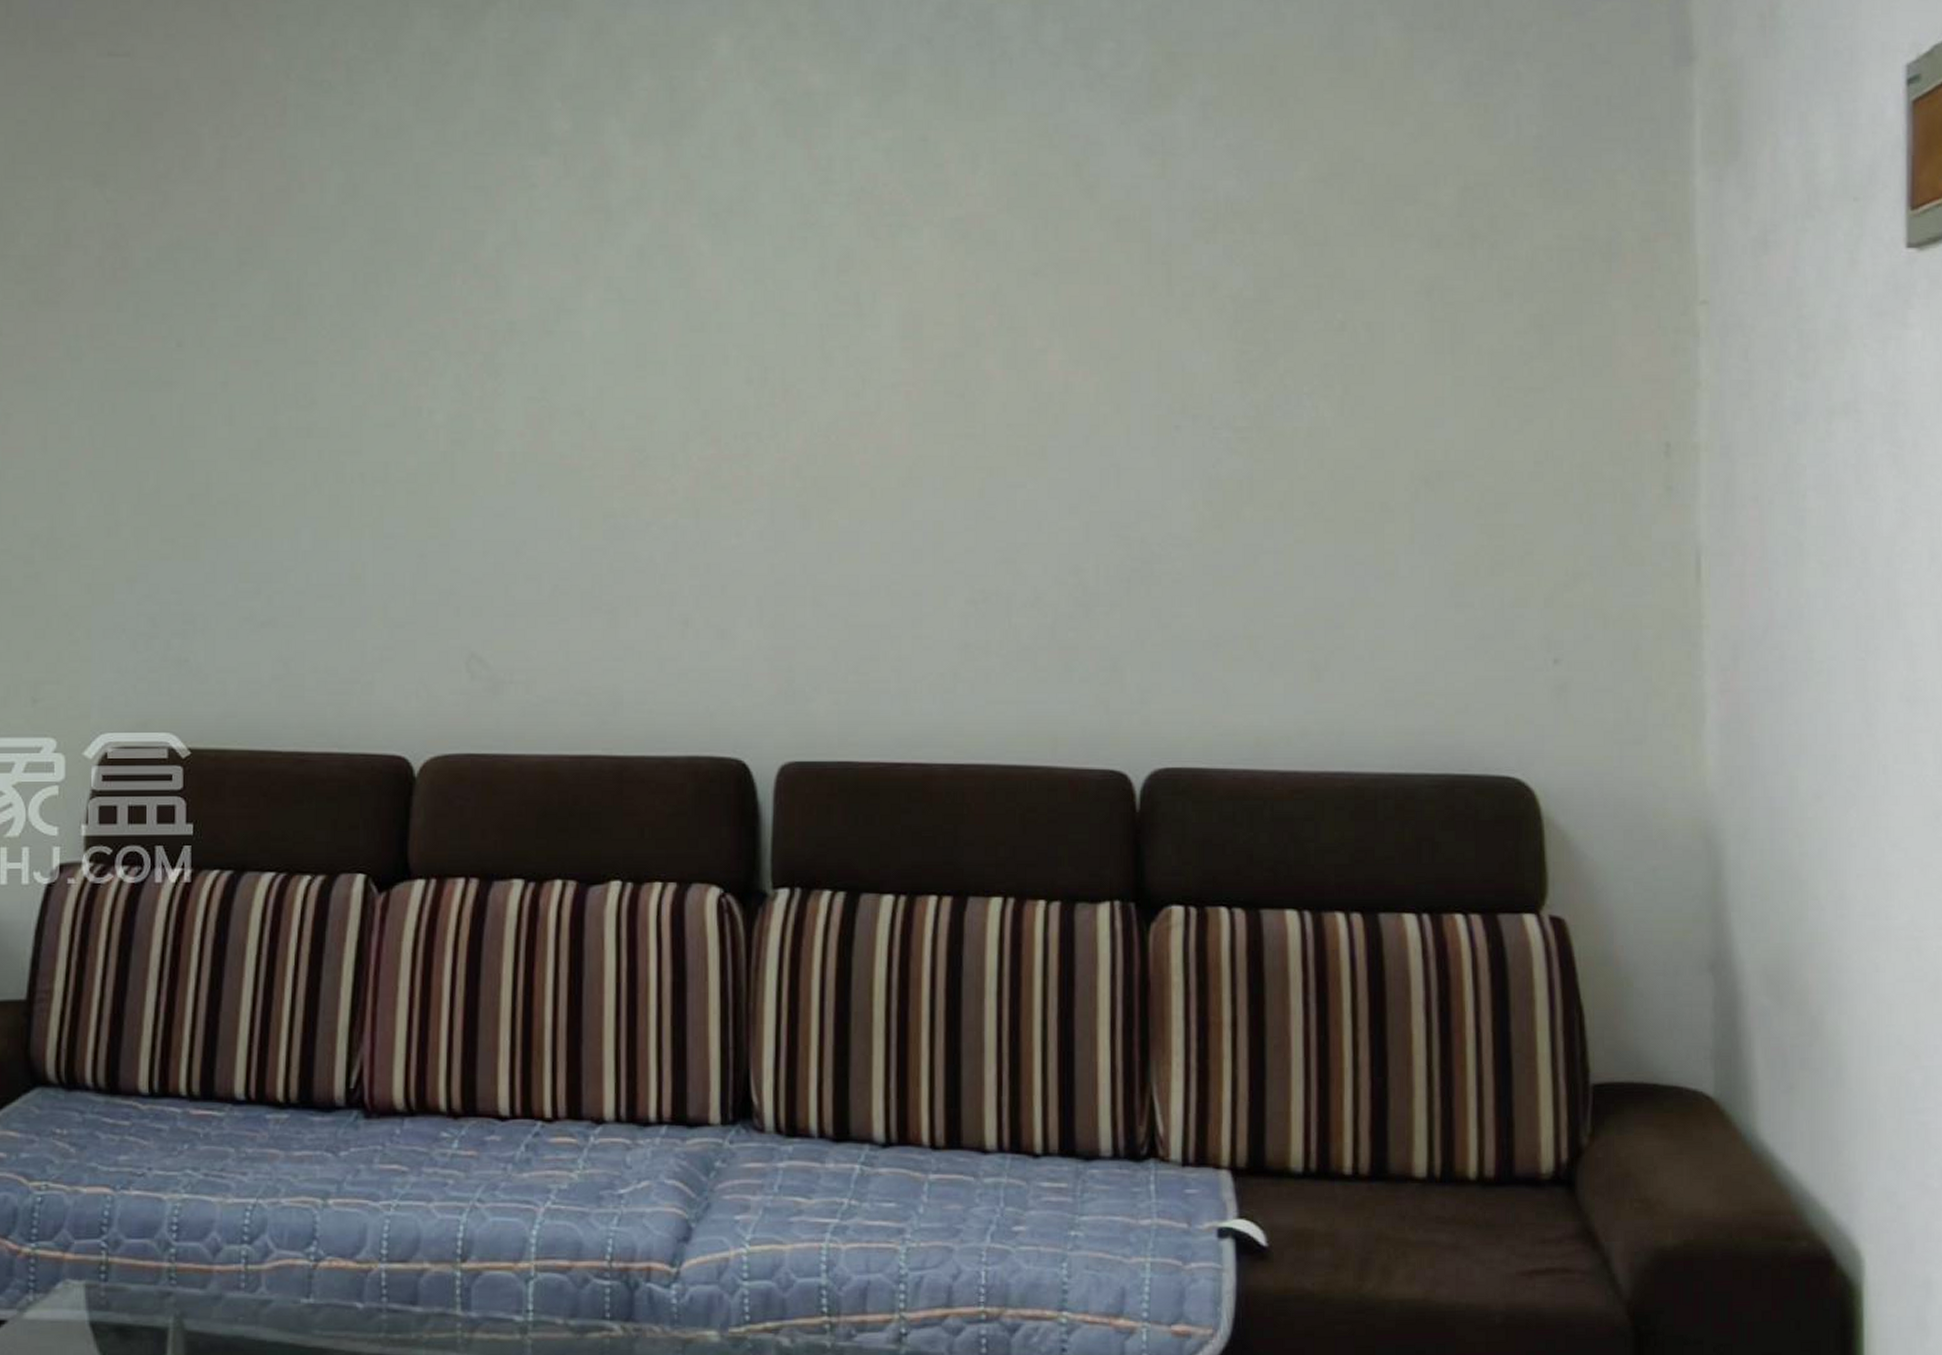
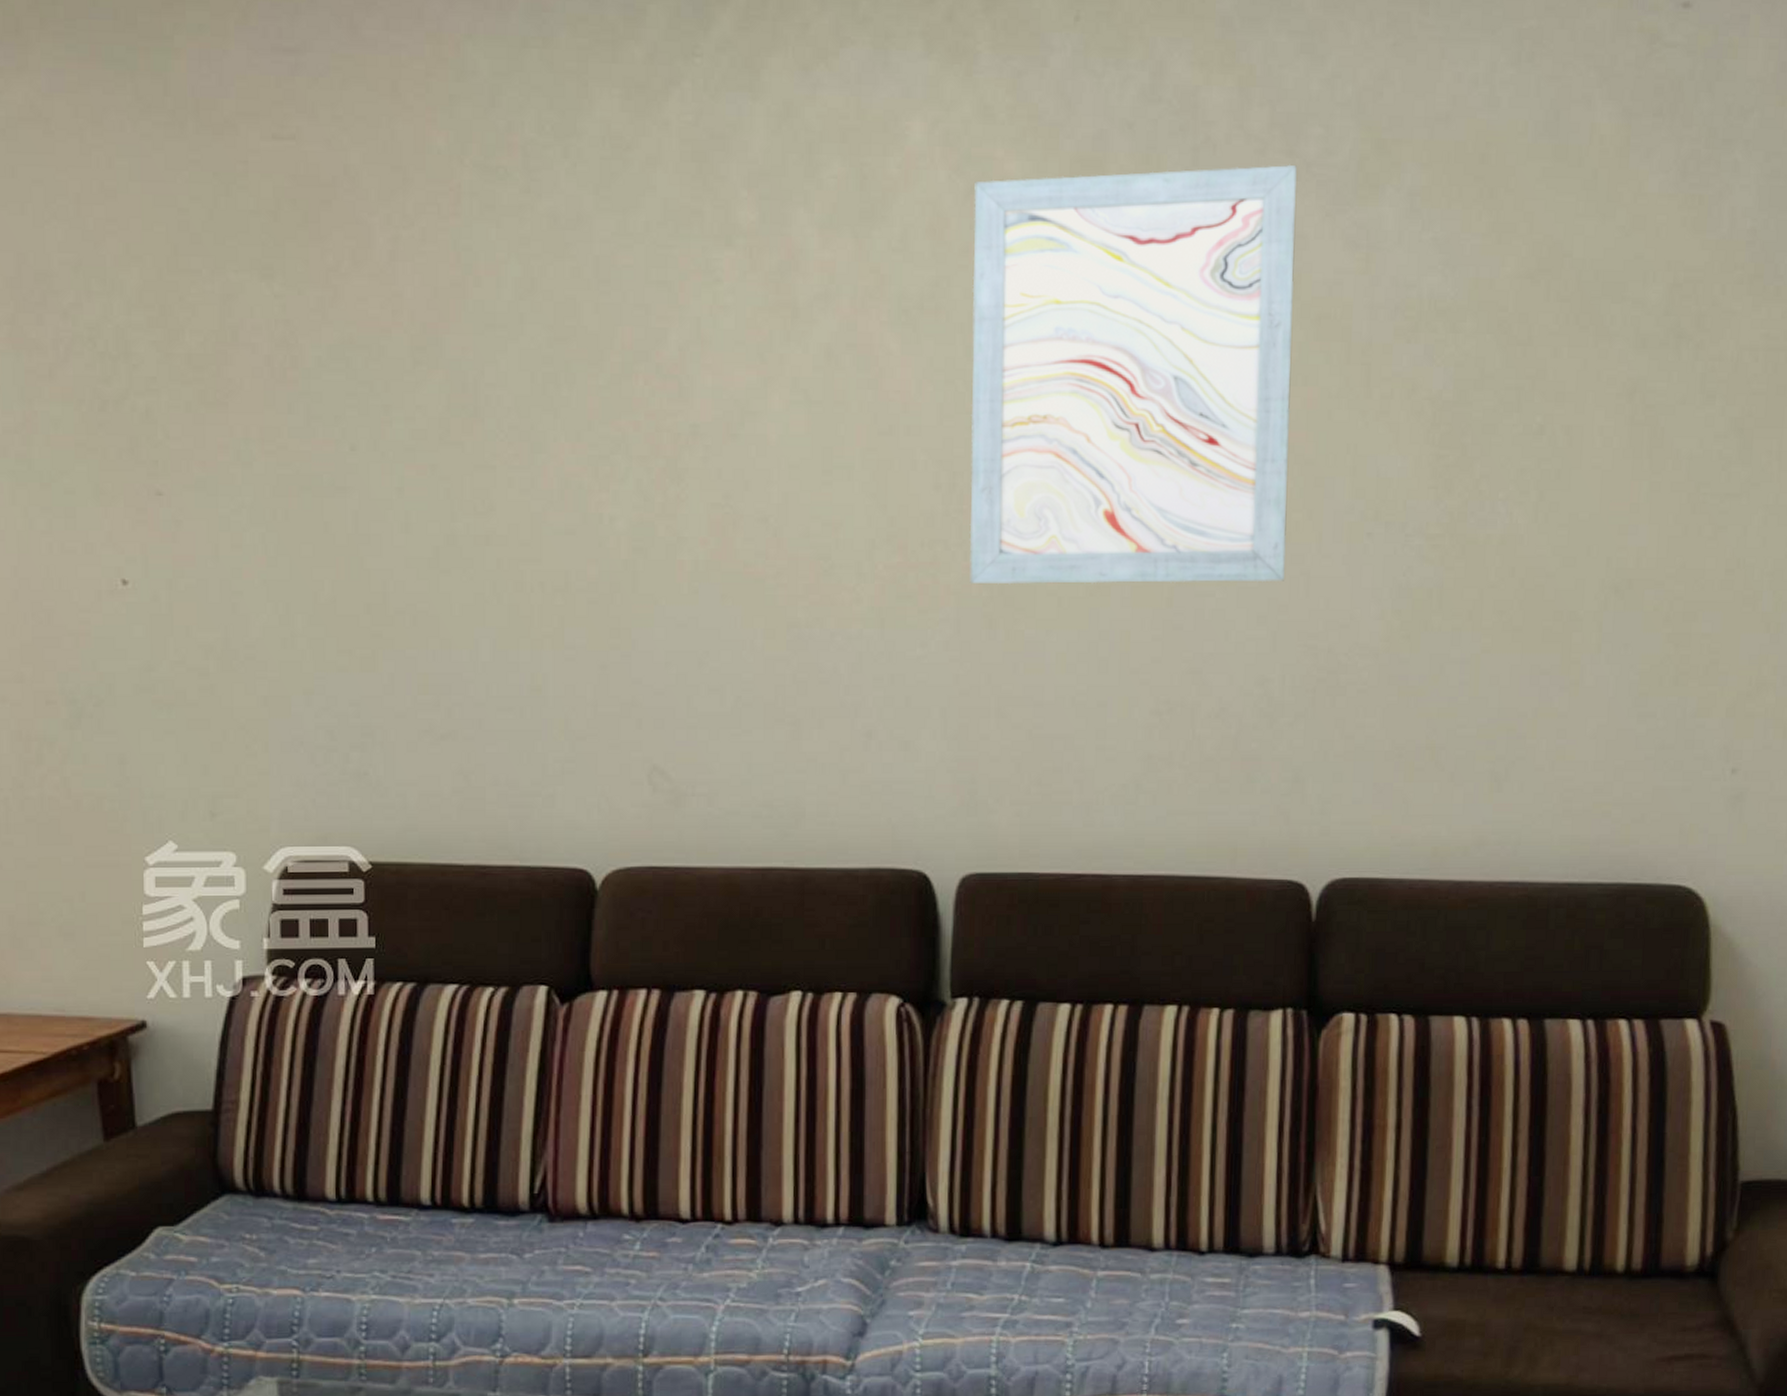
wall art: none [780,76,1096,476] -> present [969,164,1297,585]

